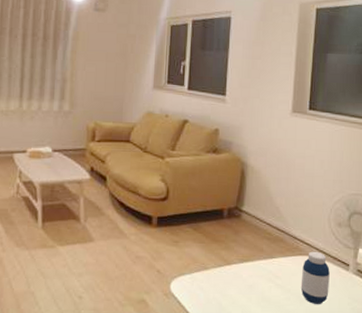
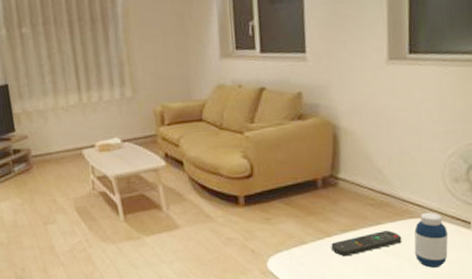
remote control: none [229,264,291,286] -> present [331,230,402,257]

